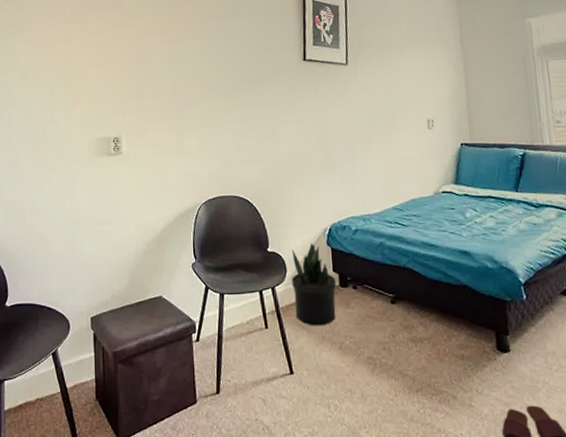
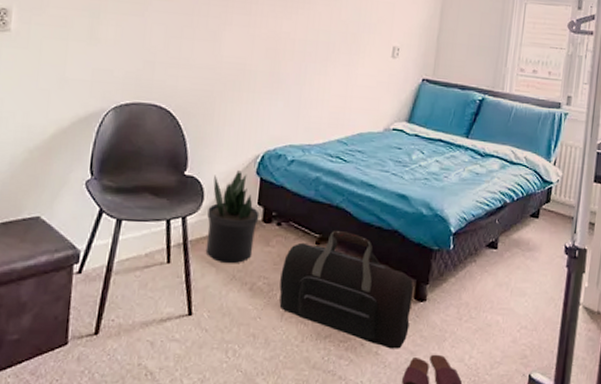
duffel bag: none [364,289,499,401] -> present [279,230,413,349]

